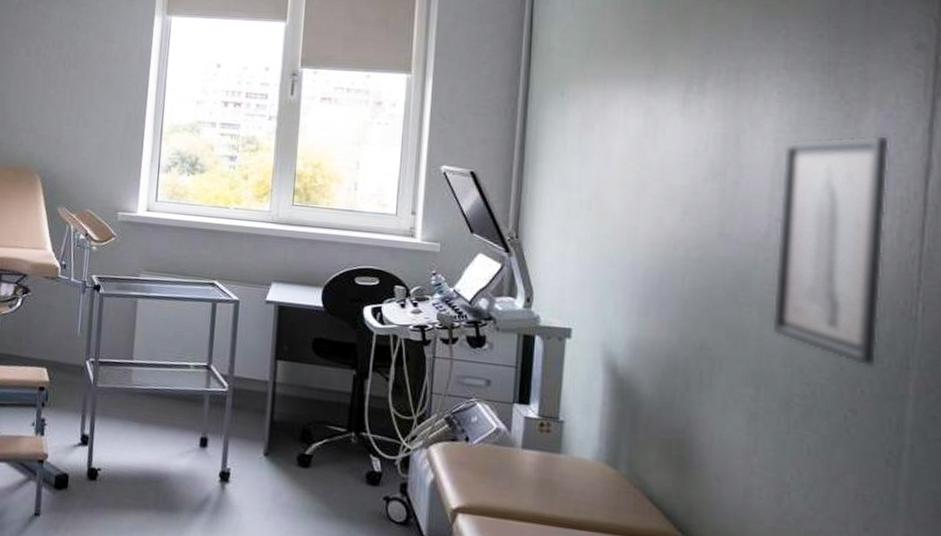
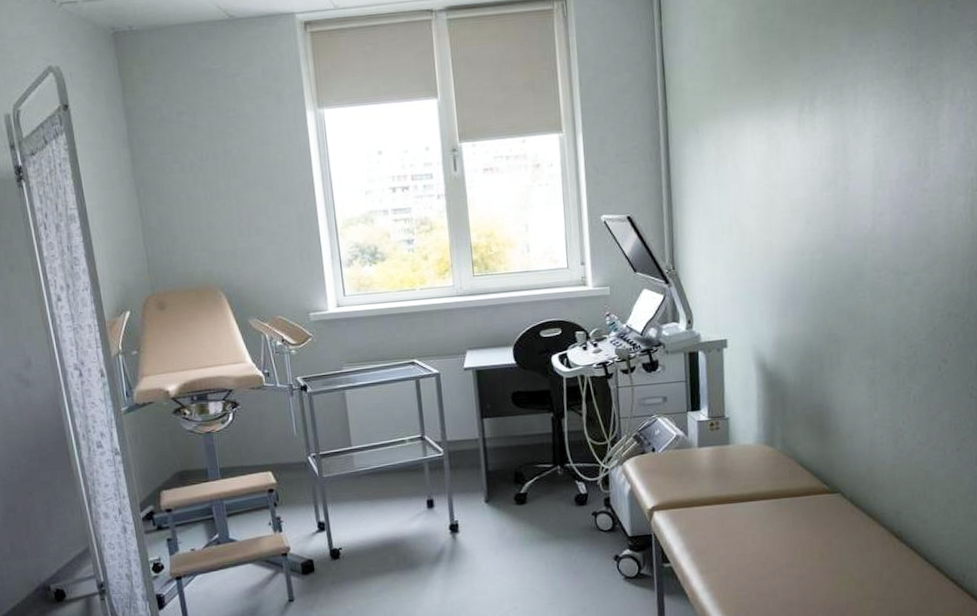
wall art: present [771,134,891,367] -> none [880,126,962,324]

